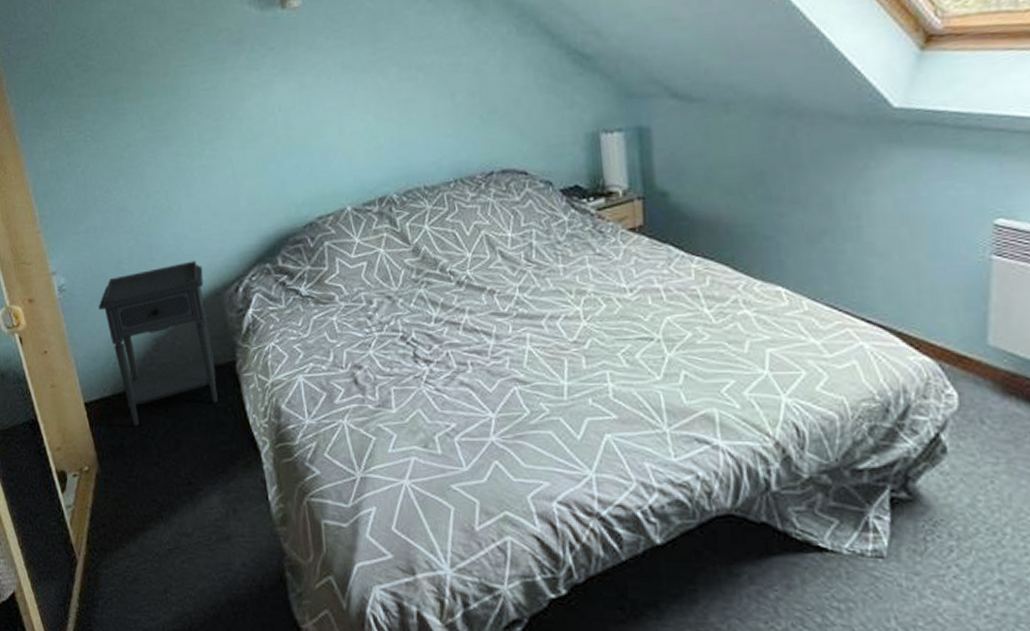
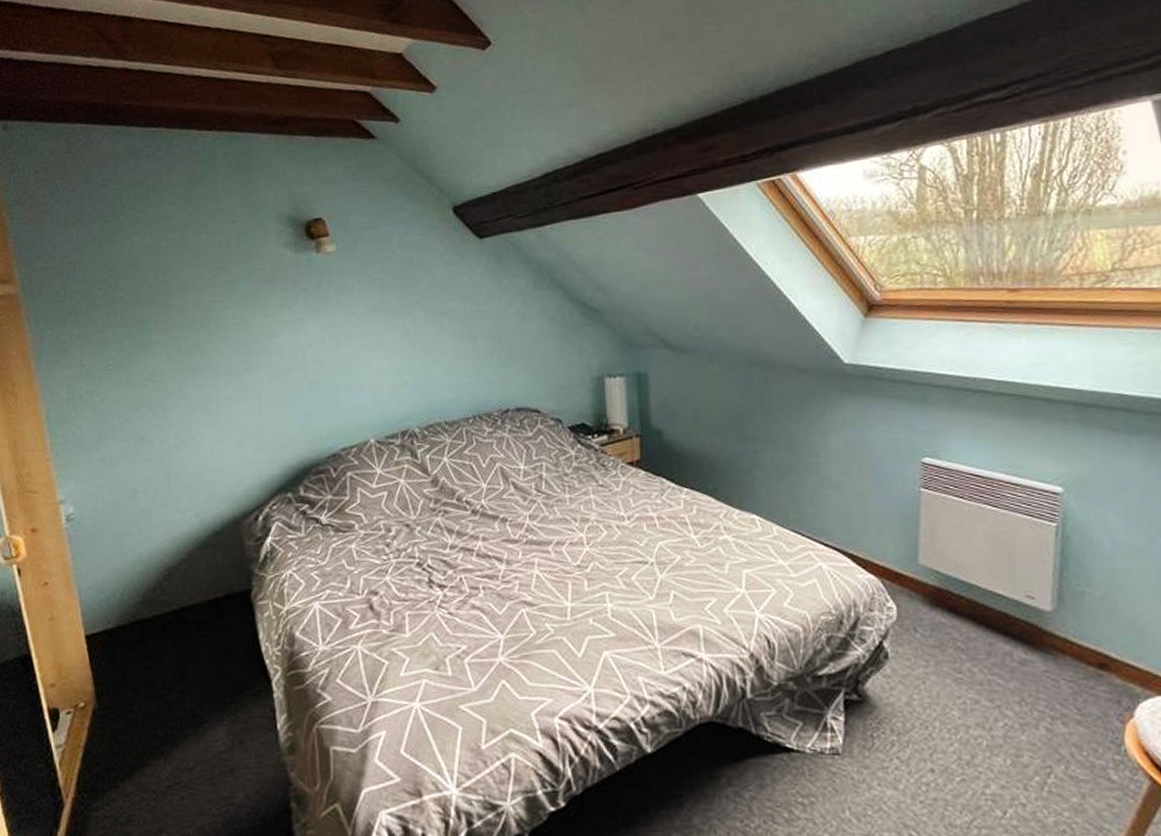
nightstand: present [98,260,218,426] -> none [108,490,230,659]

